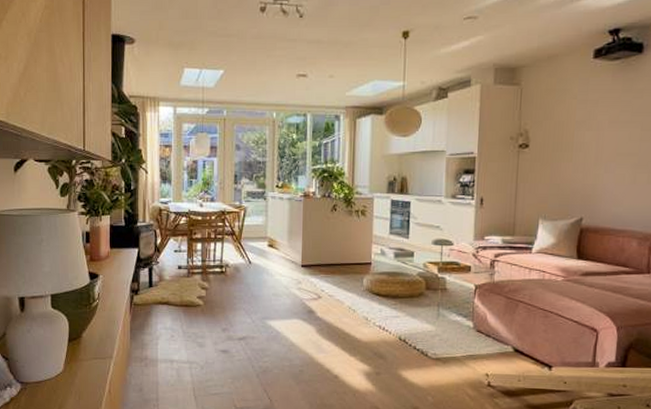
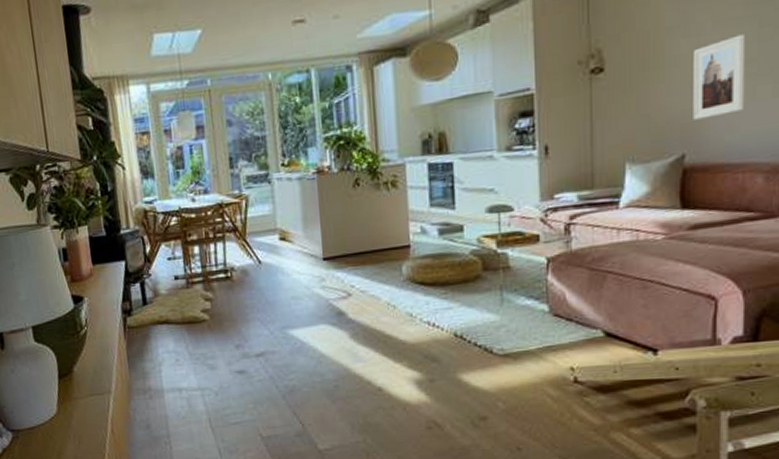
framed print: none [590,134,632,193] -> present [693,34,746,120]

